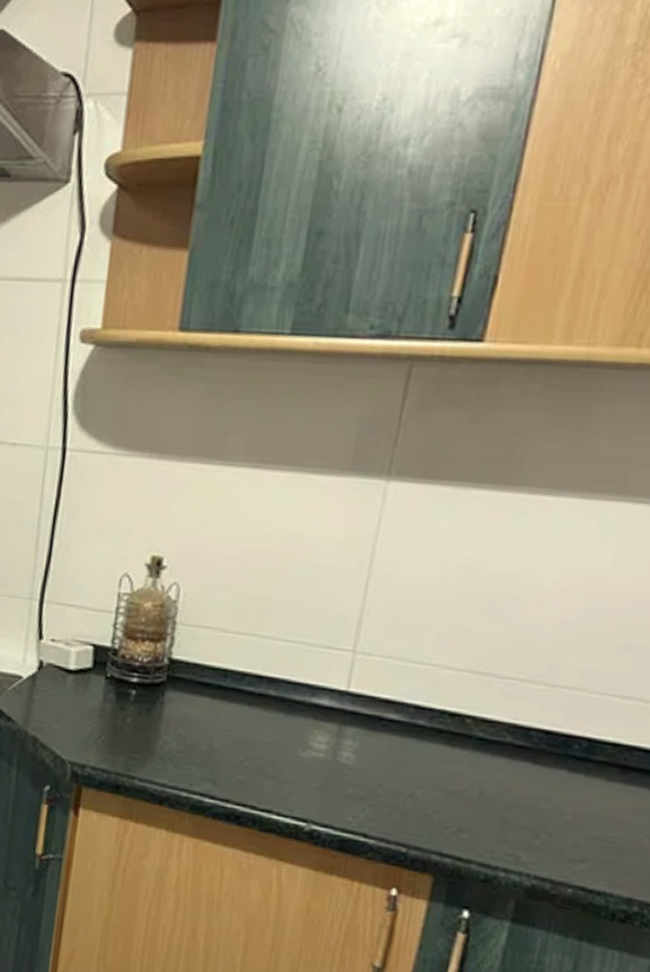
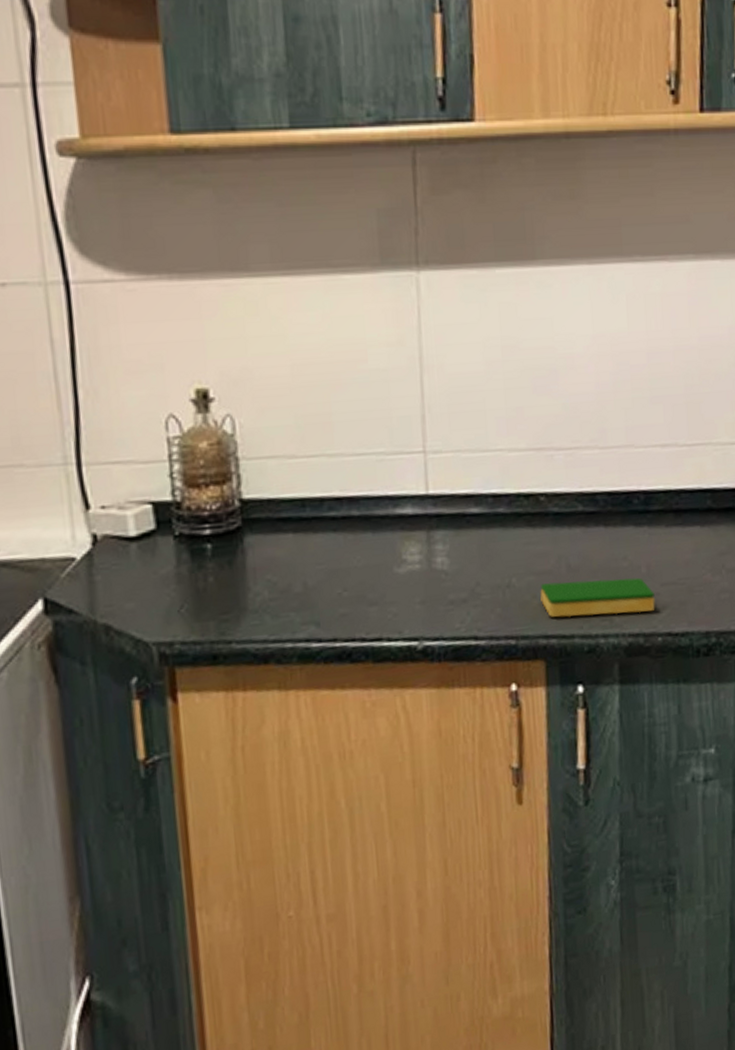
dish sponge: none [443,803,575,861] -> present [540,577,655,618]

